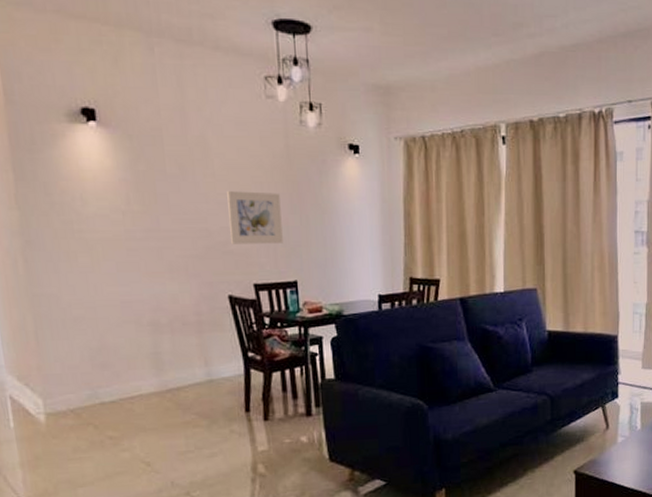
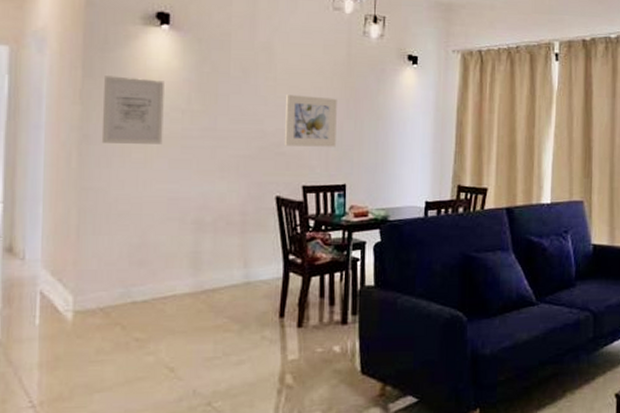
wall art: none [37,178,108,248] -> present [101,76,164,144]

